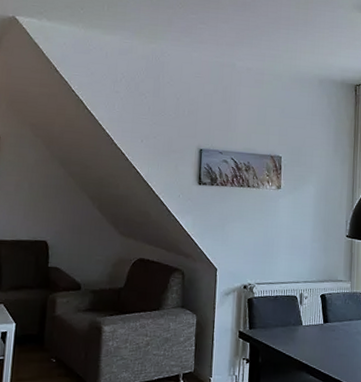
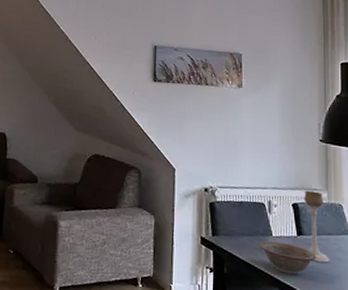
decorative bowl: none [290,330,339,358] -> present [259,241,317,275]
candle holder: none [330,282,350,345] -> present [304,190,330,263]

